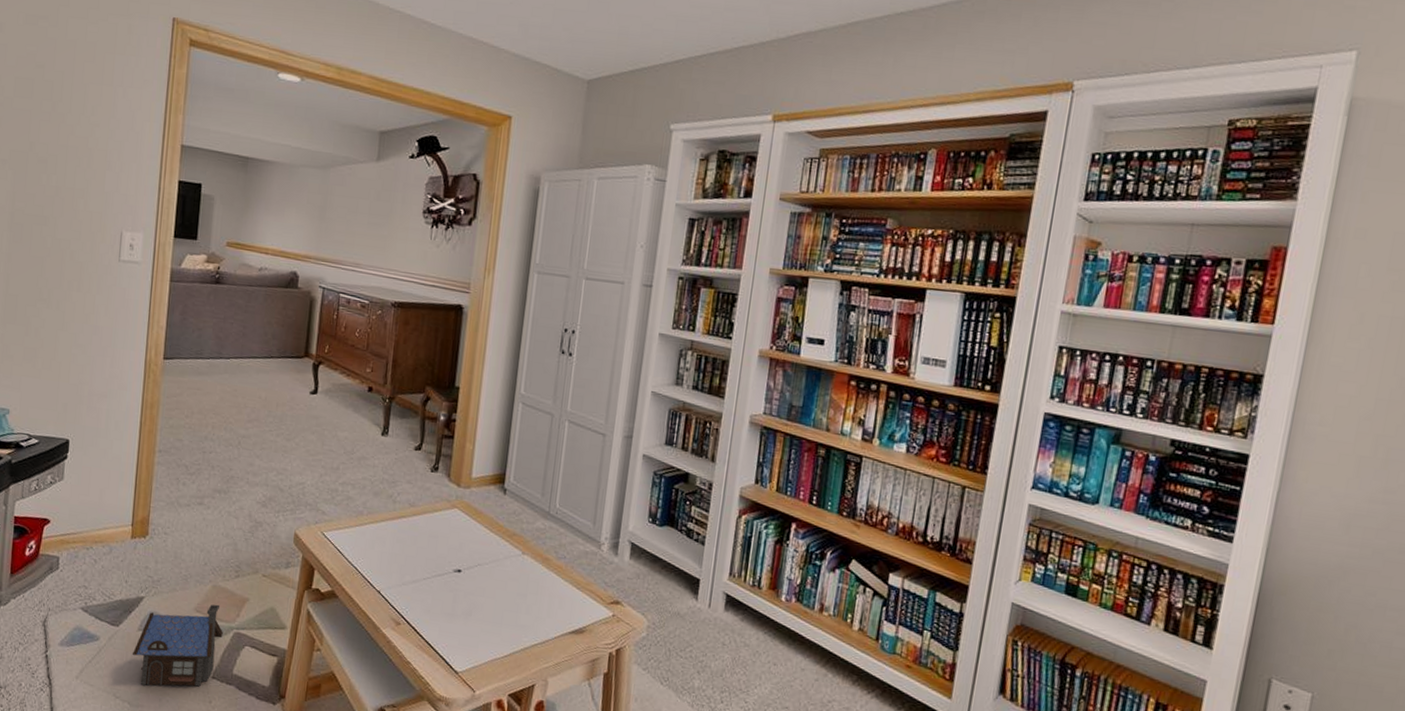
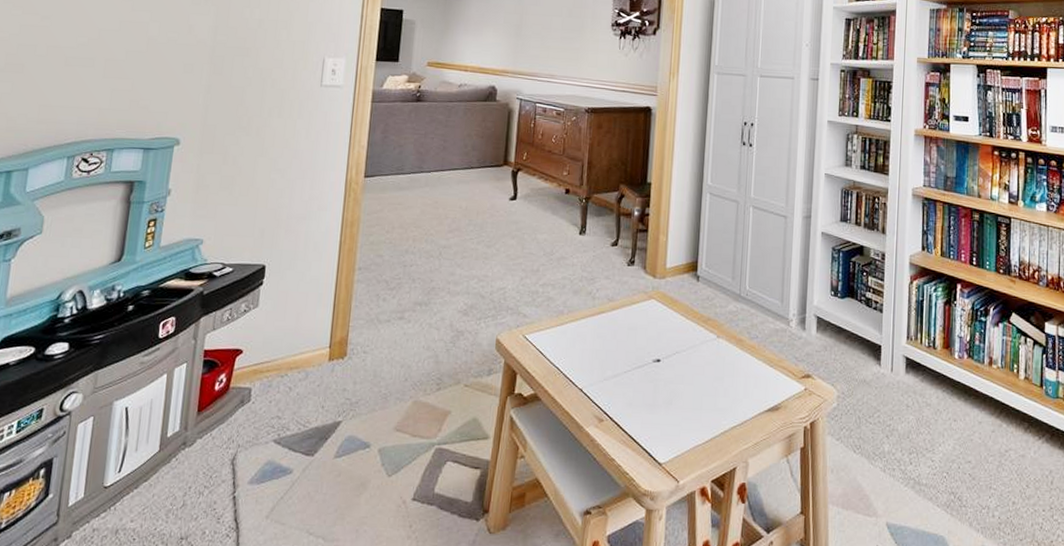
toy house: present [132,604,223,687] -> none [327,420,424,518]

